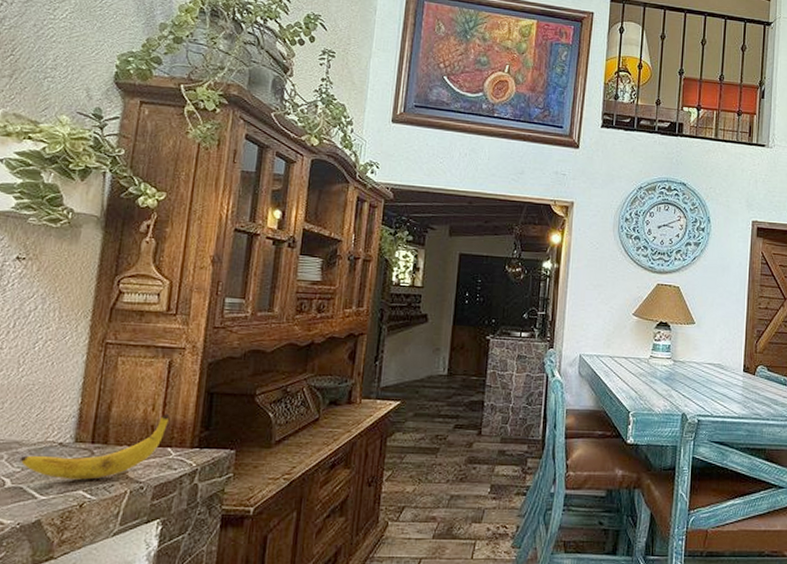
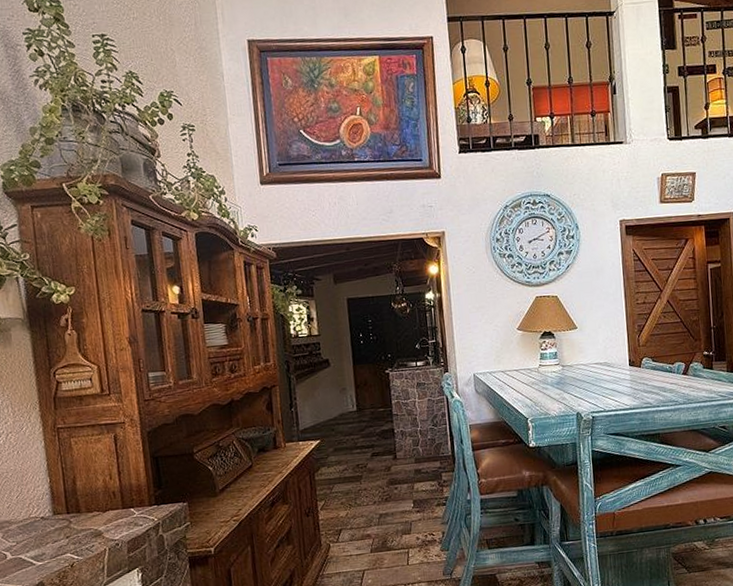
banana: present [19,413,169,480] -> none [12,480,126,547]

